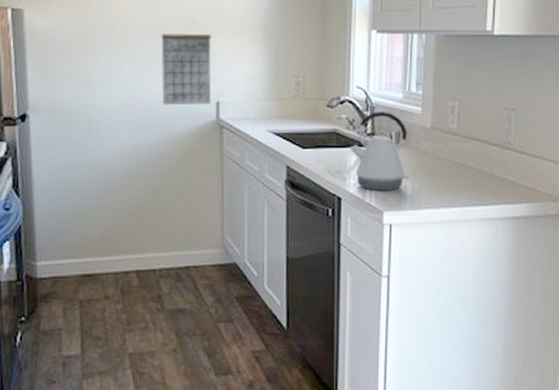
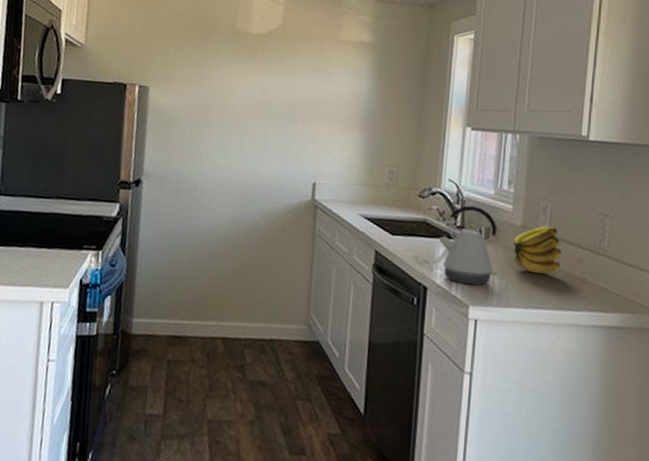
calendar: present [161,17,211,106] -> none [263,103,313,185]
banana: none [424,125,470,173] -> present [513,226,561,274]

